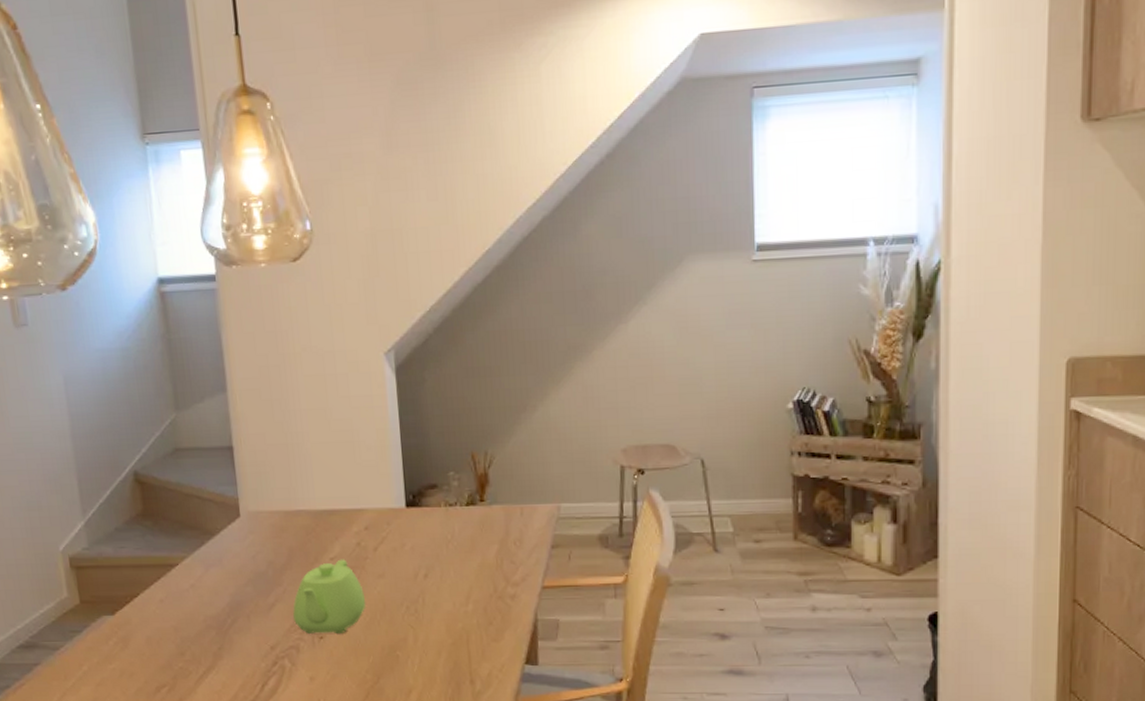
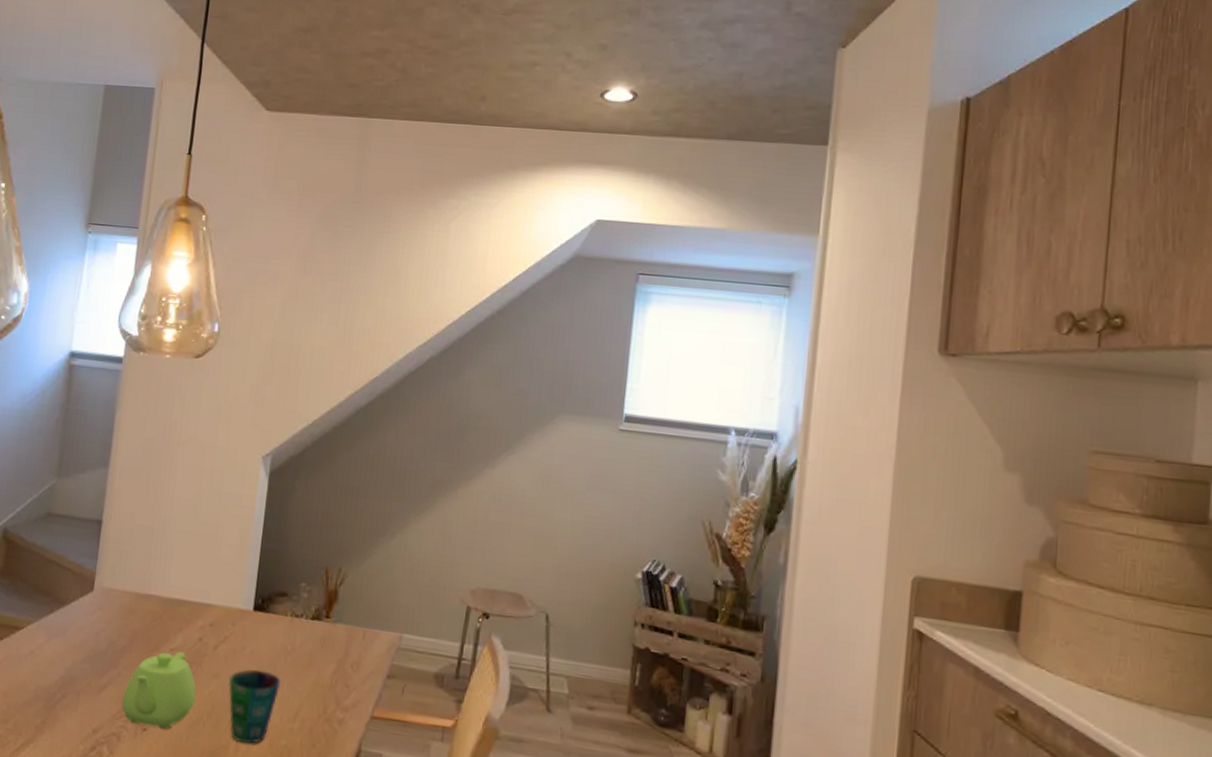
cup: none [395,562,447,634] -> present [229,669,281,744]

